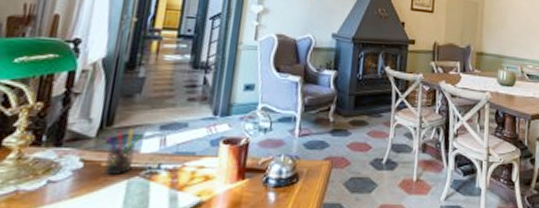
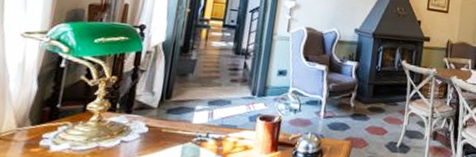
pen holder: present [104,128,142,176] -> none [164,102,194,141]

